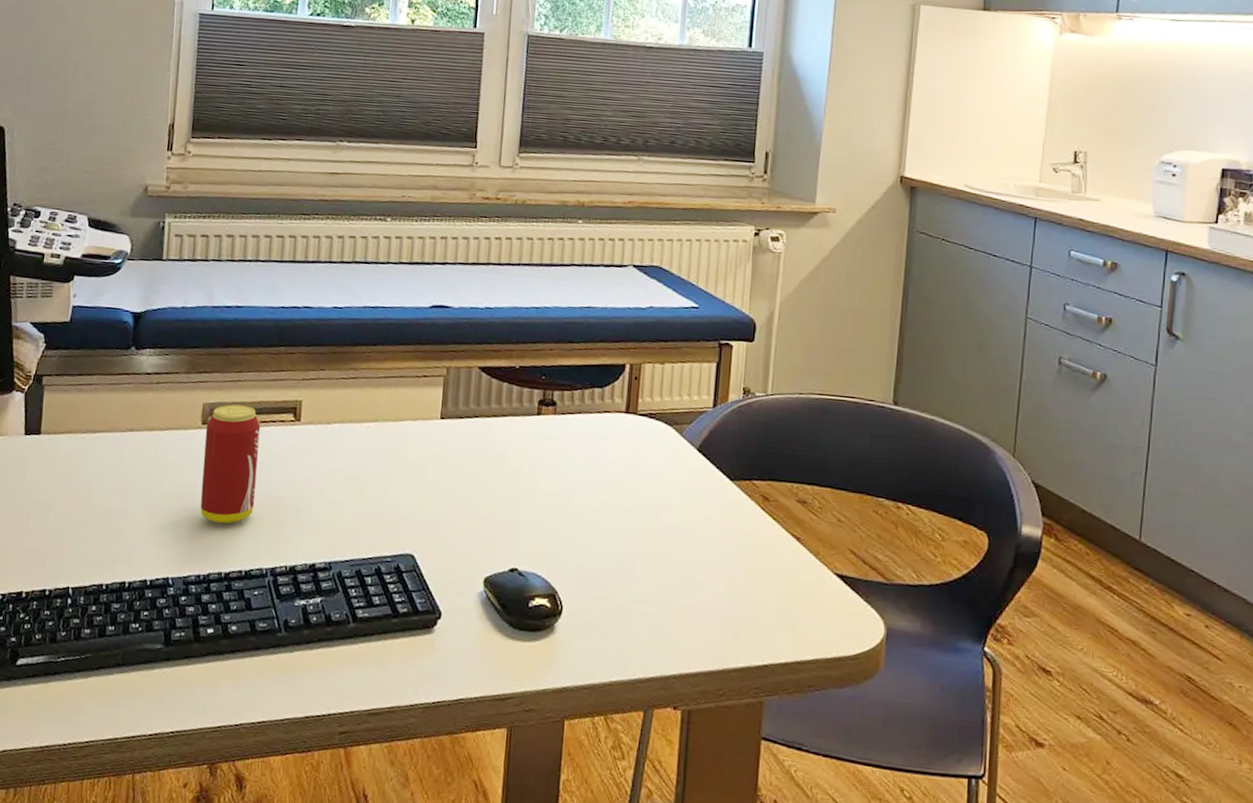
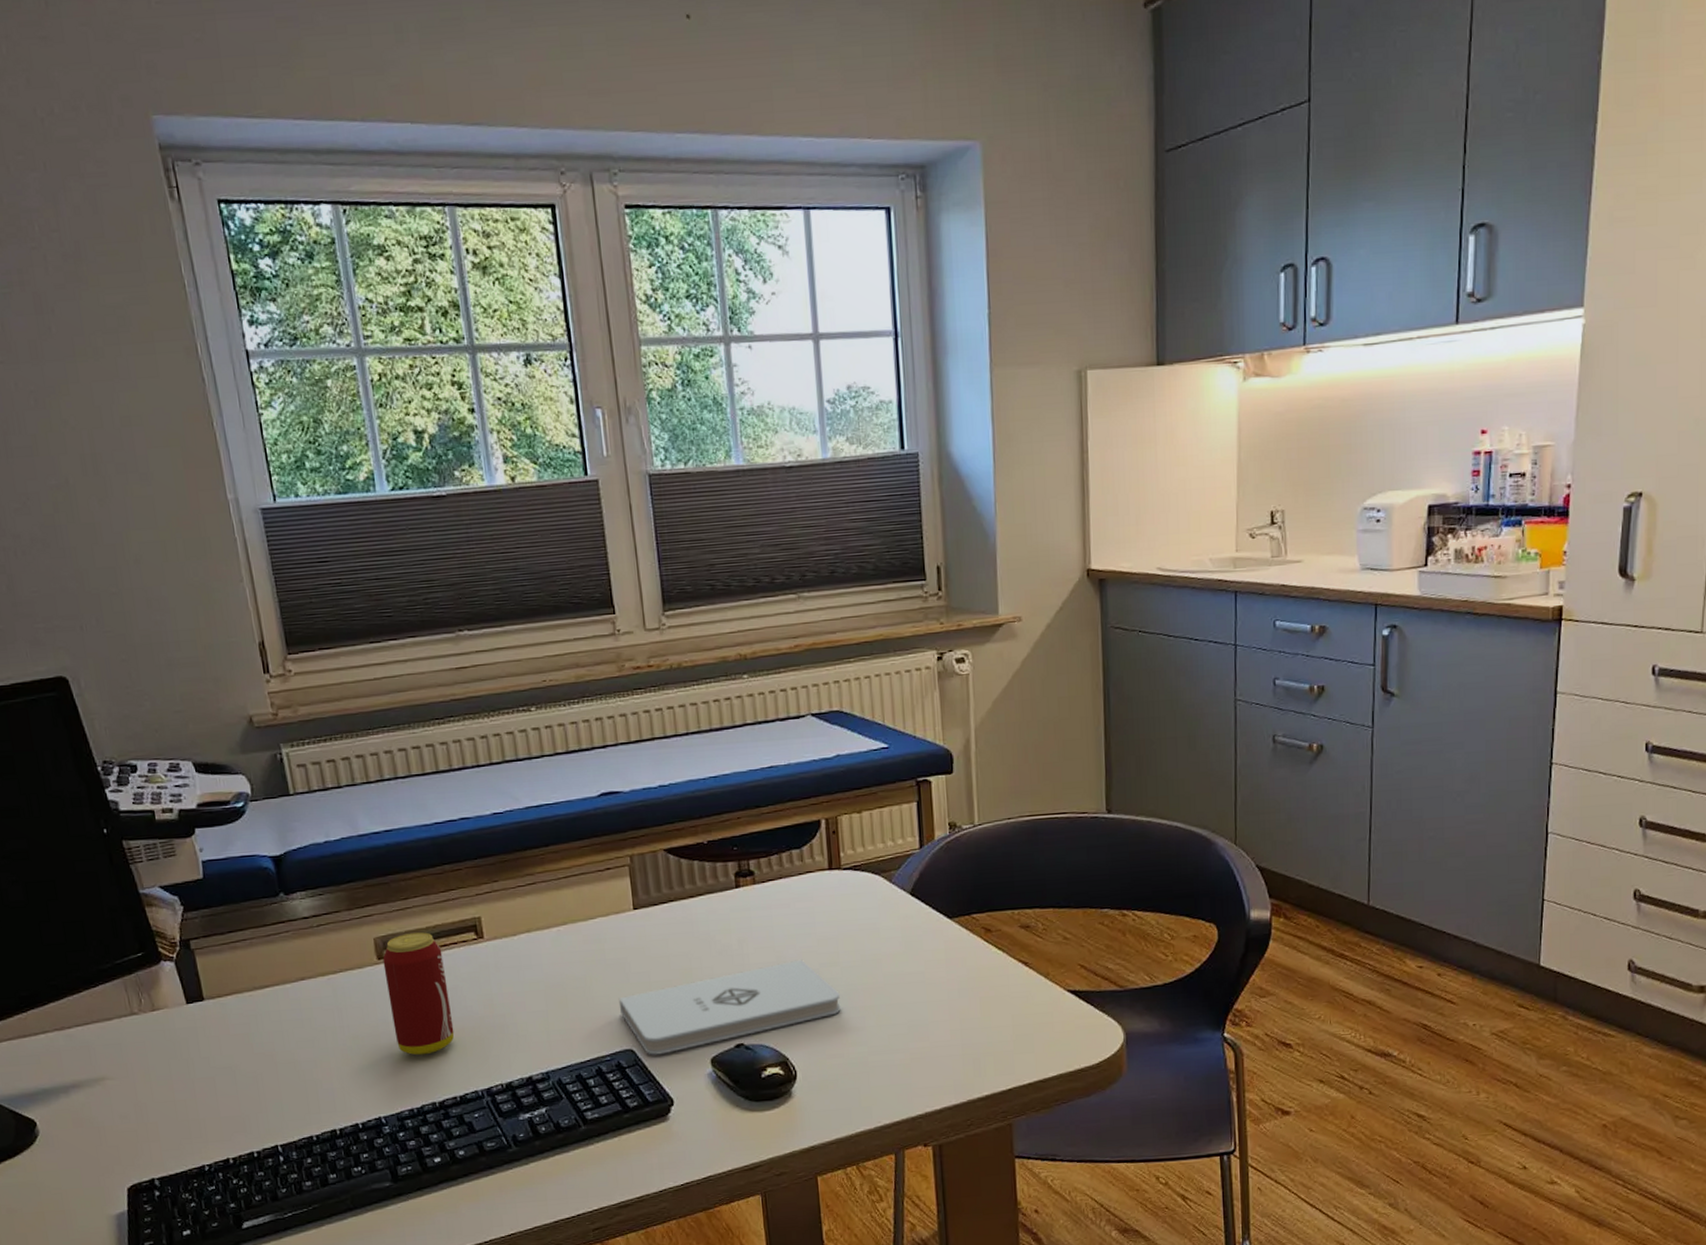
notepad: none [409,495,616,565] -> present [618,959,841,1055]

